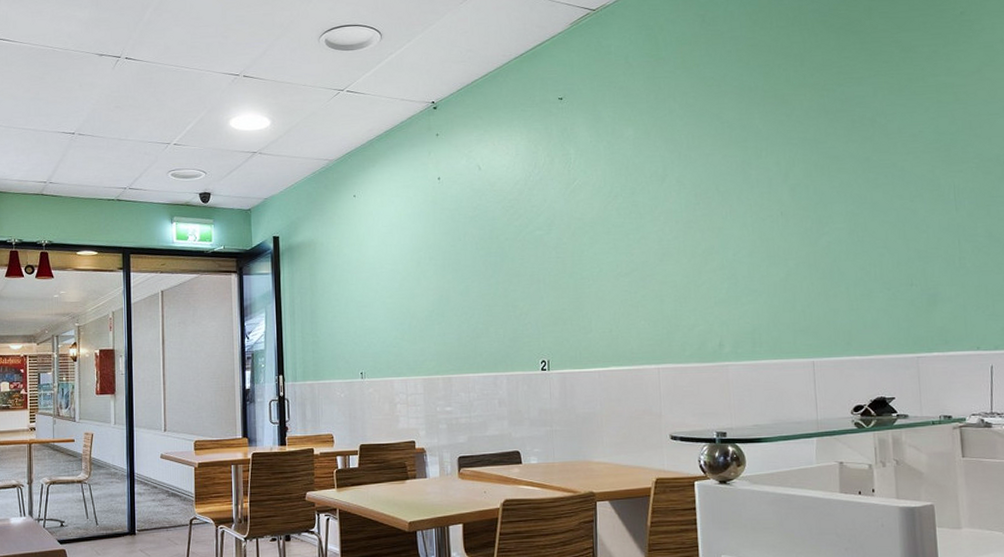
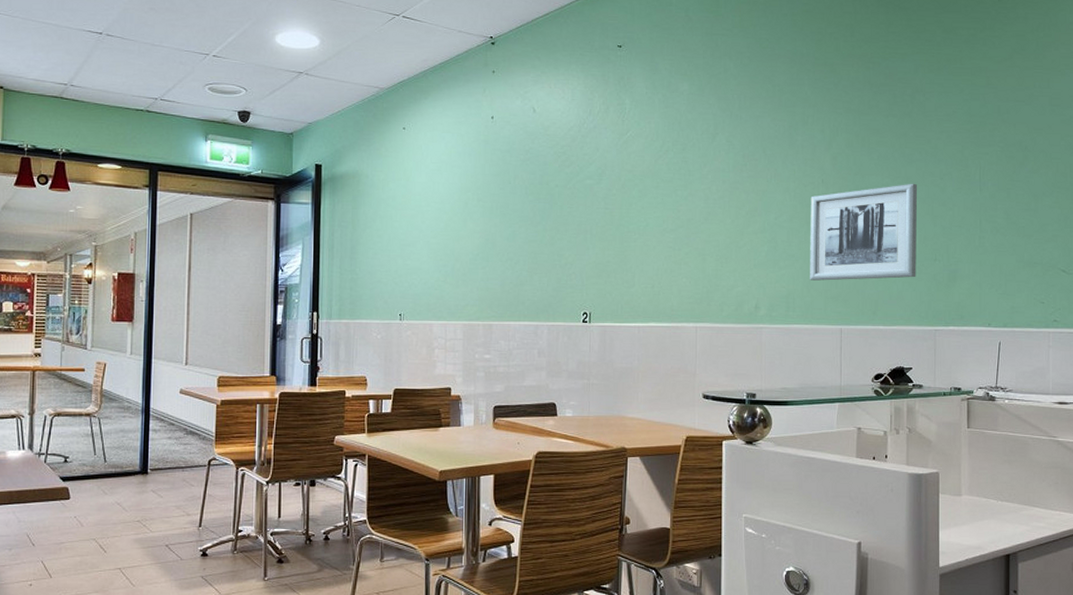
wall art: none [770,208,892,314] -> present [810,183,918,281]

